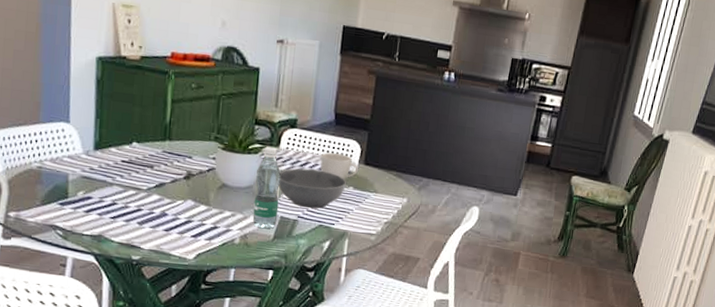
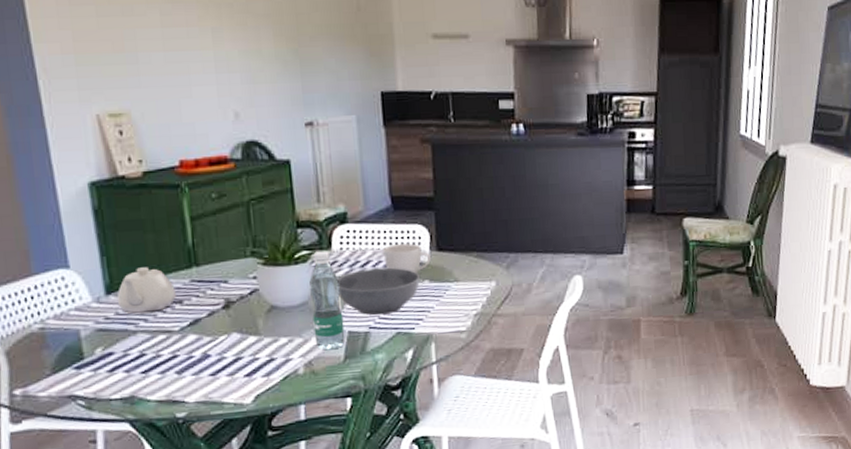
teapot: none [102,133,150,171] -> present [116,267,176,313]

